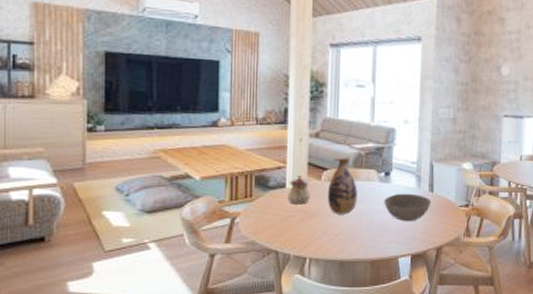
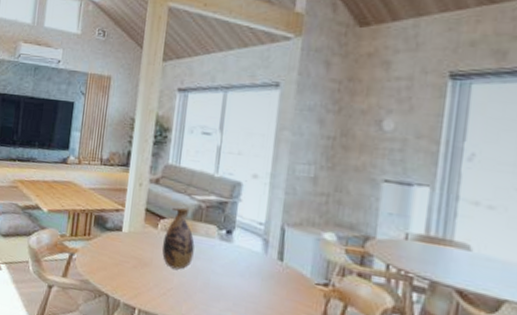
teapot: present [287,175,311,205] -> none [122,220,146,252]
bowl: present [384,193,432,222] -> none [223,256,280,292]

